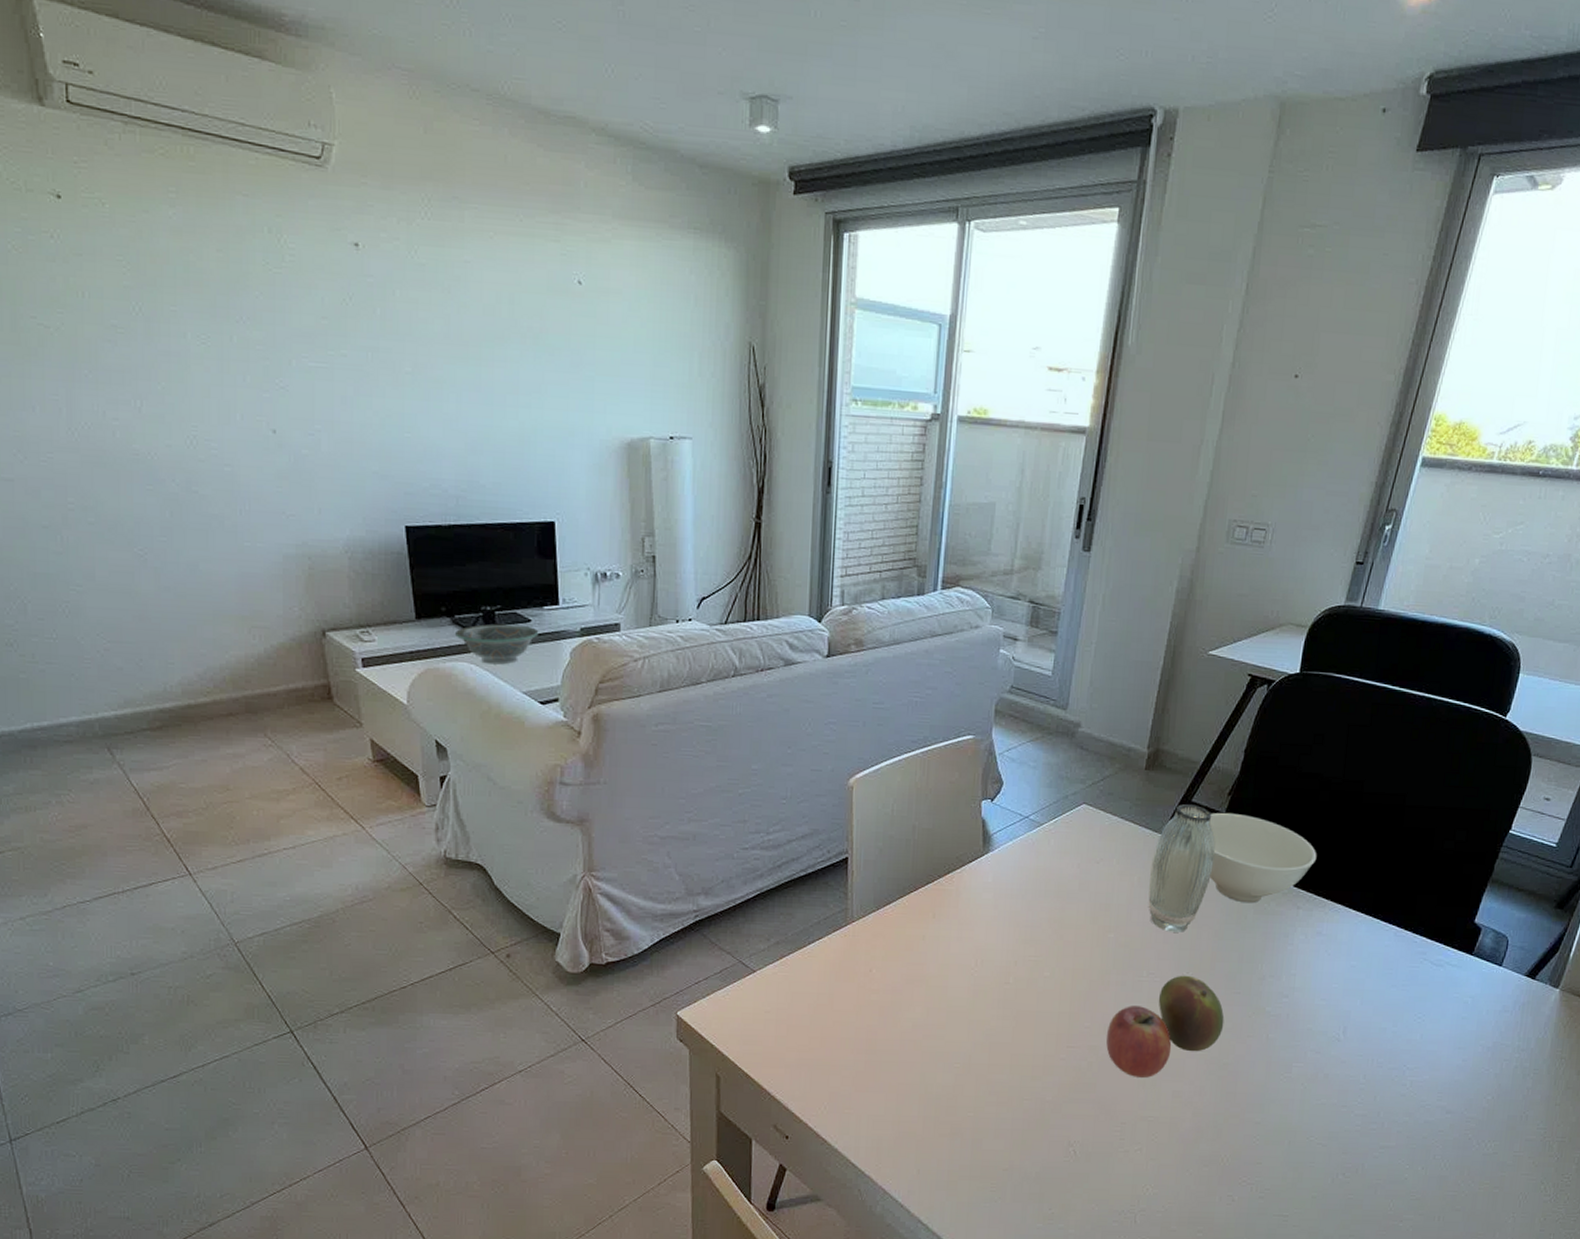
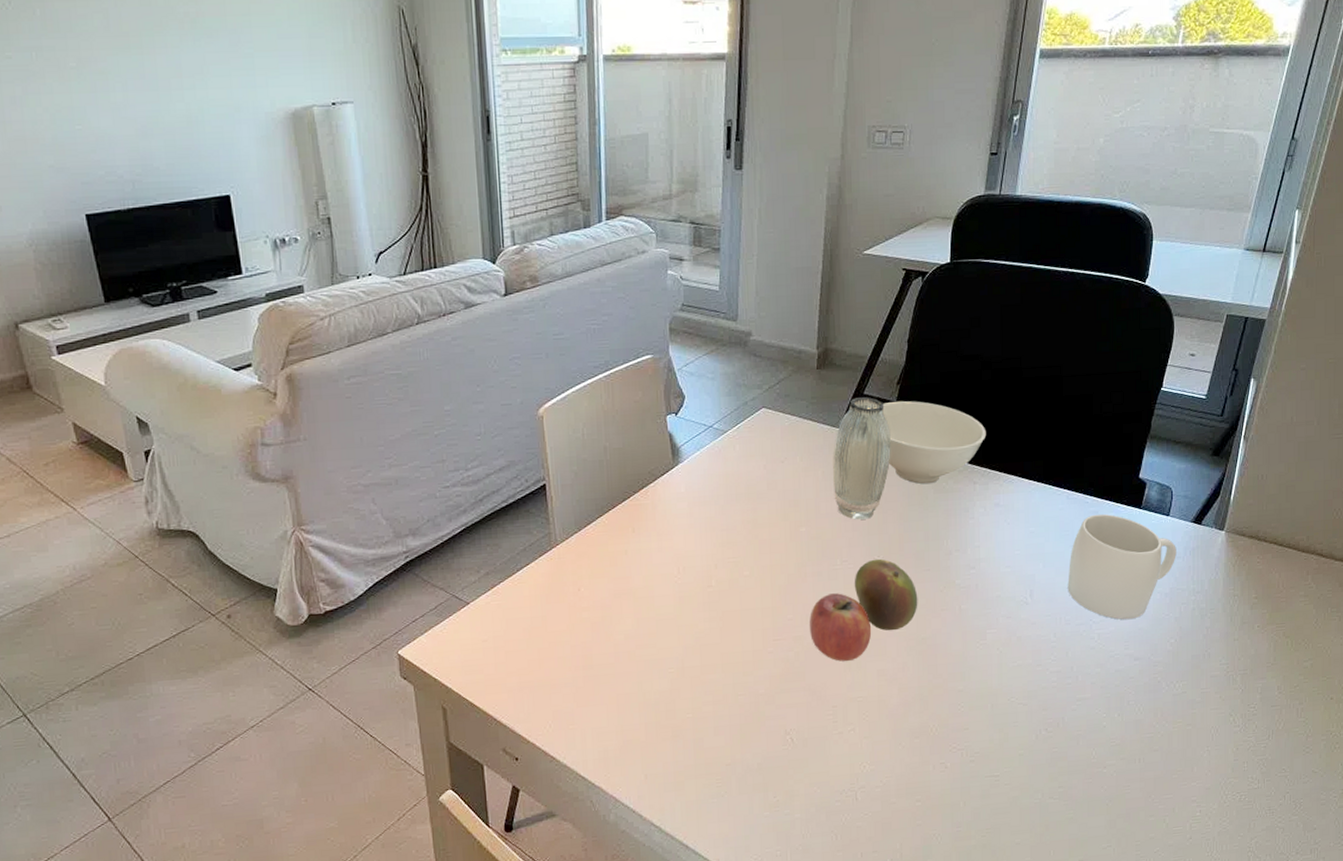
decorative bowl: present [455,623,539,665] -> none [145,297,226,338]
mug: none [1384,955,1506,1070] -> present [1067,513,1176,620]

